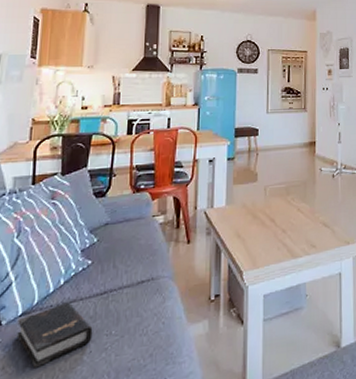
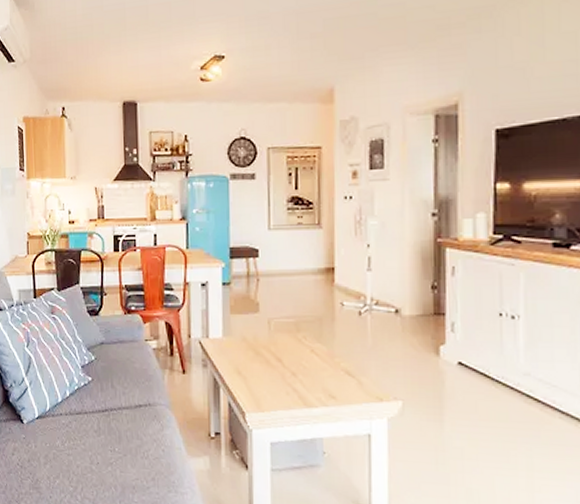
hardback book: present [16,302,93,368] -> none [36,413,99,467]

